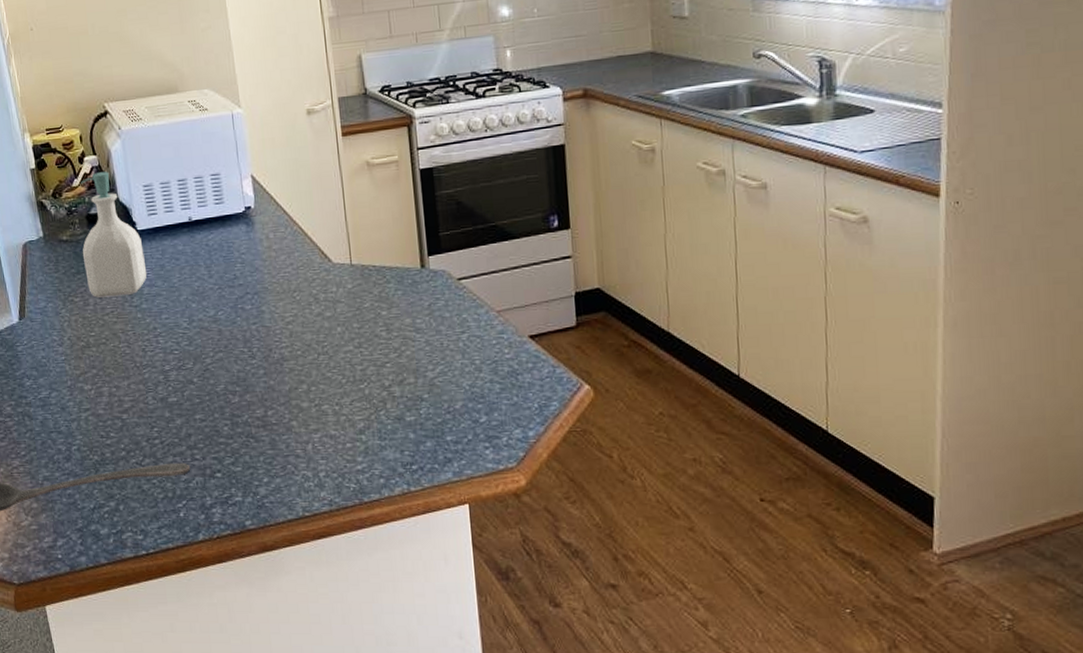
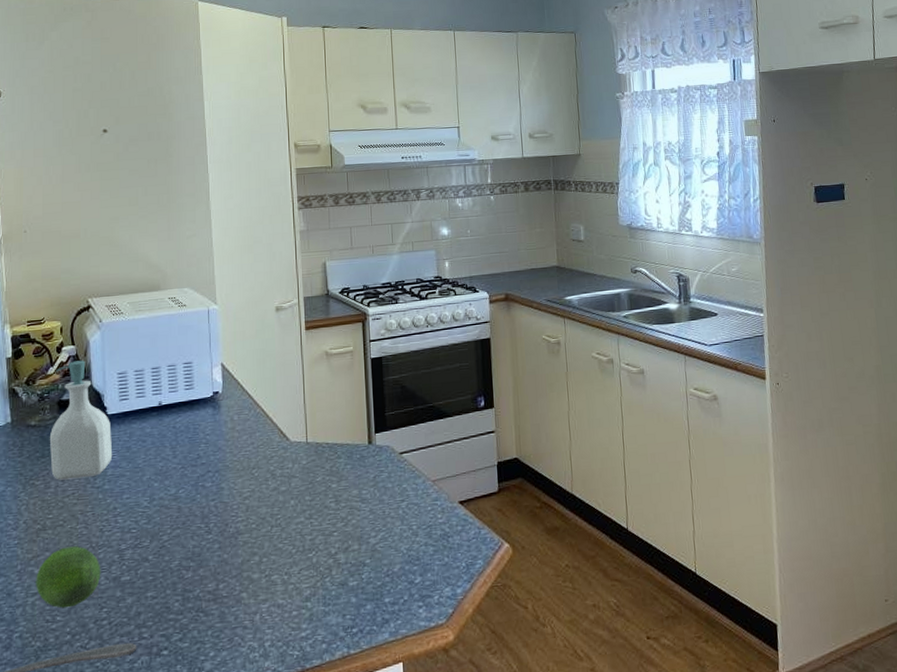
fruit: none [86,365,149,425] -> present [36,546,101,608]

